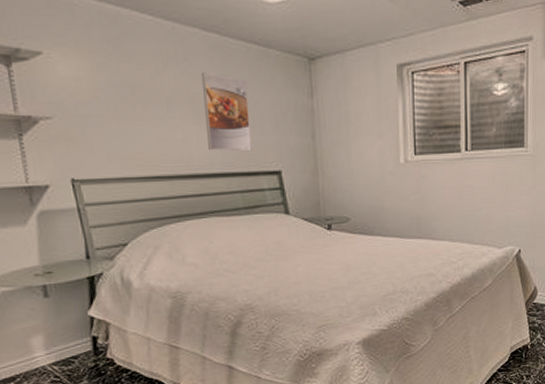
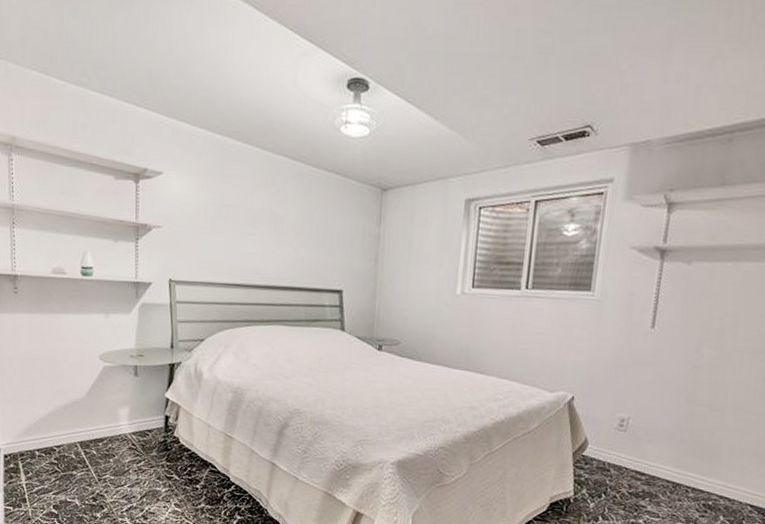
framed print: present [202,72,252,152] -> none [282,196,323,270]

